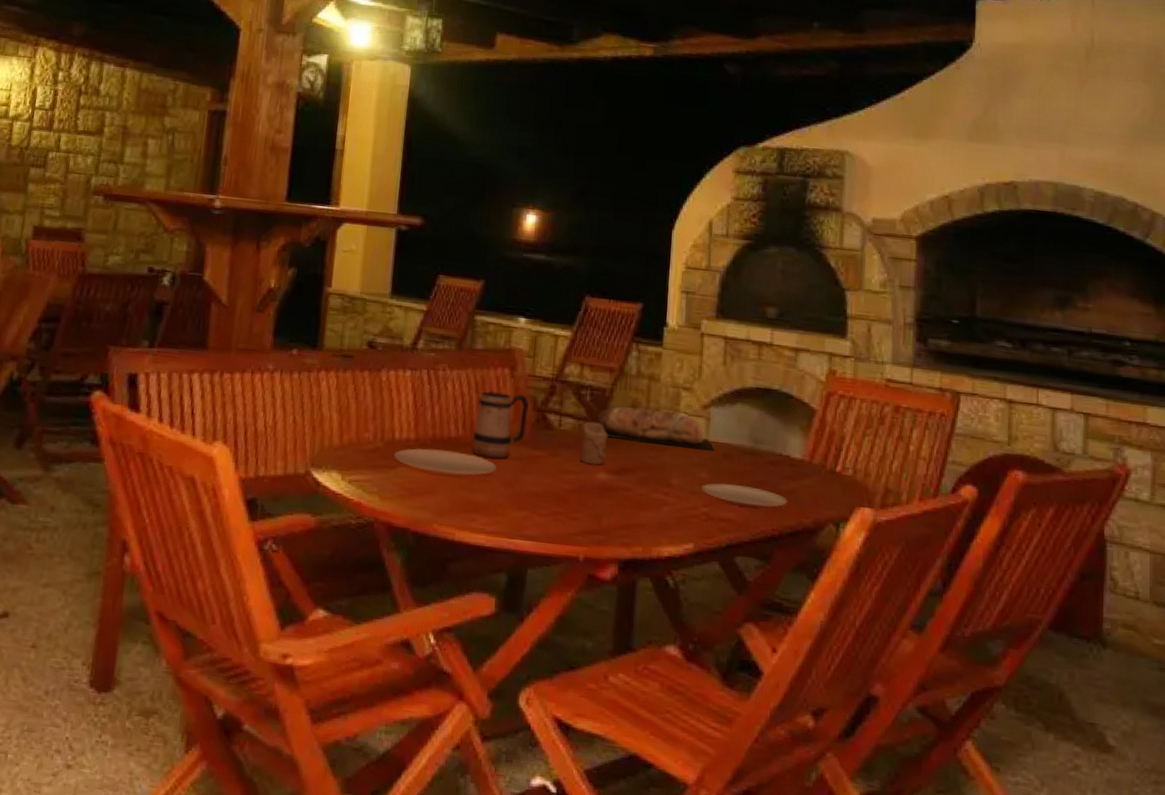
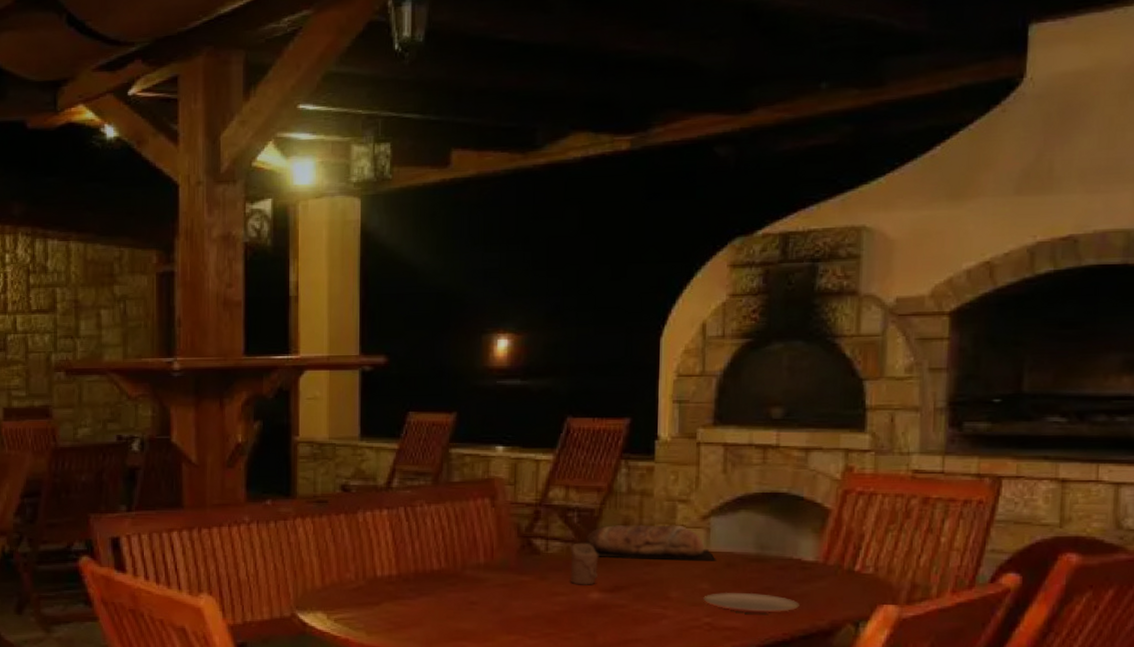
plate: present [394,448,497,477] -> none [378,583,483,608]
beer mug: present [472,391,530,461] -> none [455,523,514,589]

